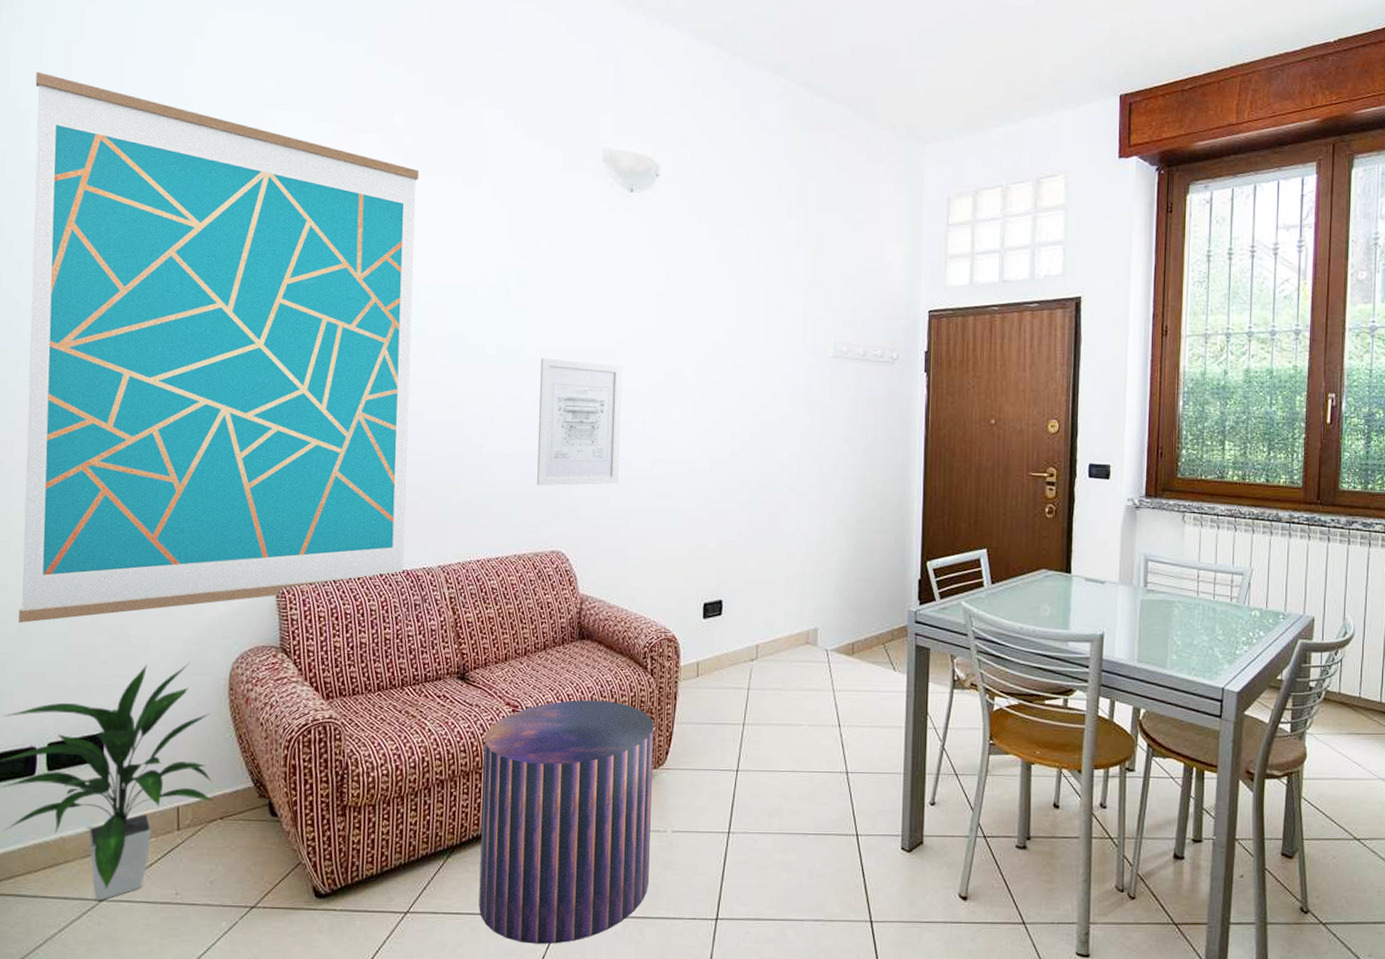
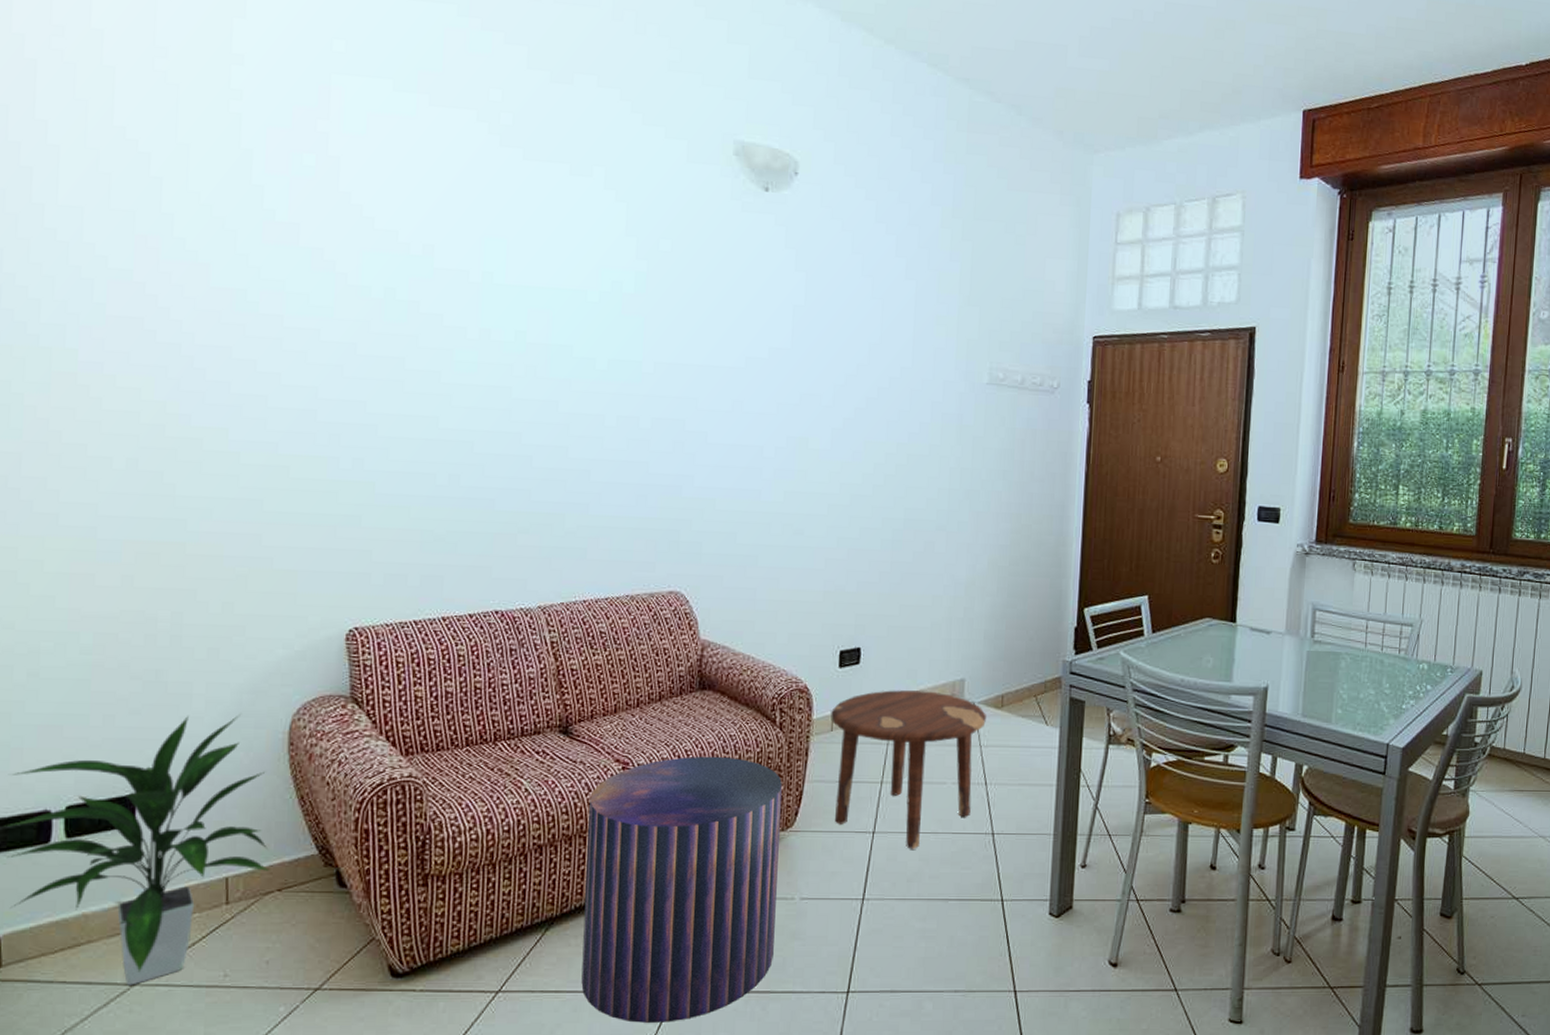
wall art: present [19,72,419,623] -> none [28,13,520,667]
wall art: present [537,358,622,486] -> none [654,375,752,519]
side table: none [696,639,838,787] -> present [831,690,986,849]

